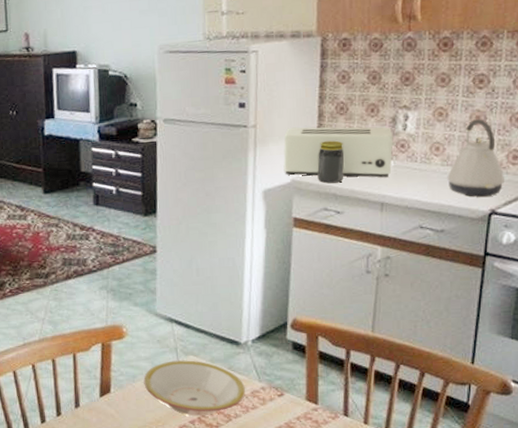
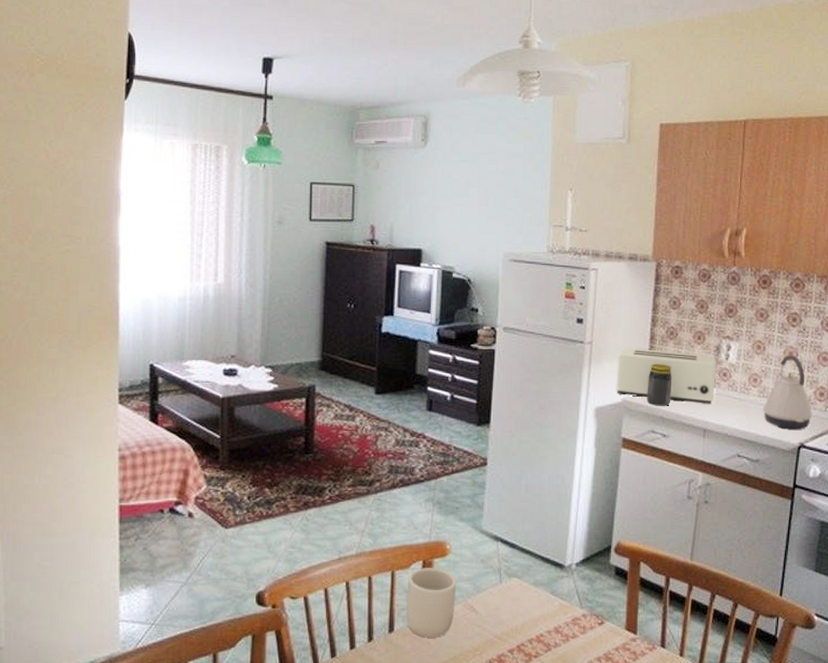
mug: none [89,349,136,412] -> present [406,568,457,638]
bowl: present [143,360,245,417] -> none [464,582,566,645]

